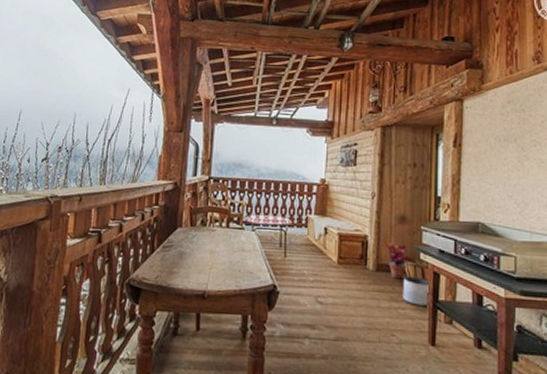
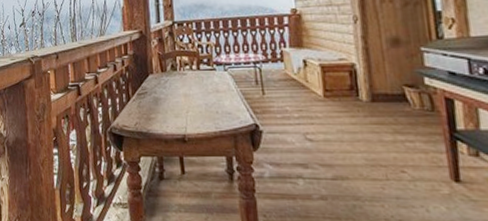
potted plant: present [384,243,413,279] -> none [377,69,415,109]
planter: present [402,277,430,306] -> none [406,105,446,137]

